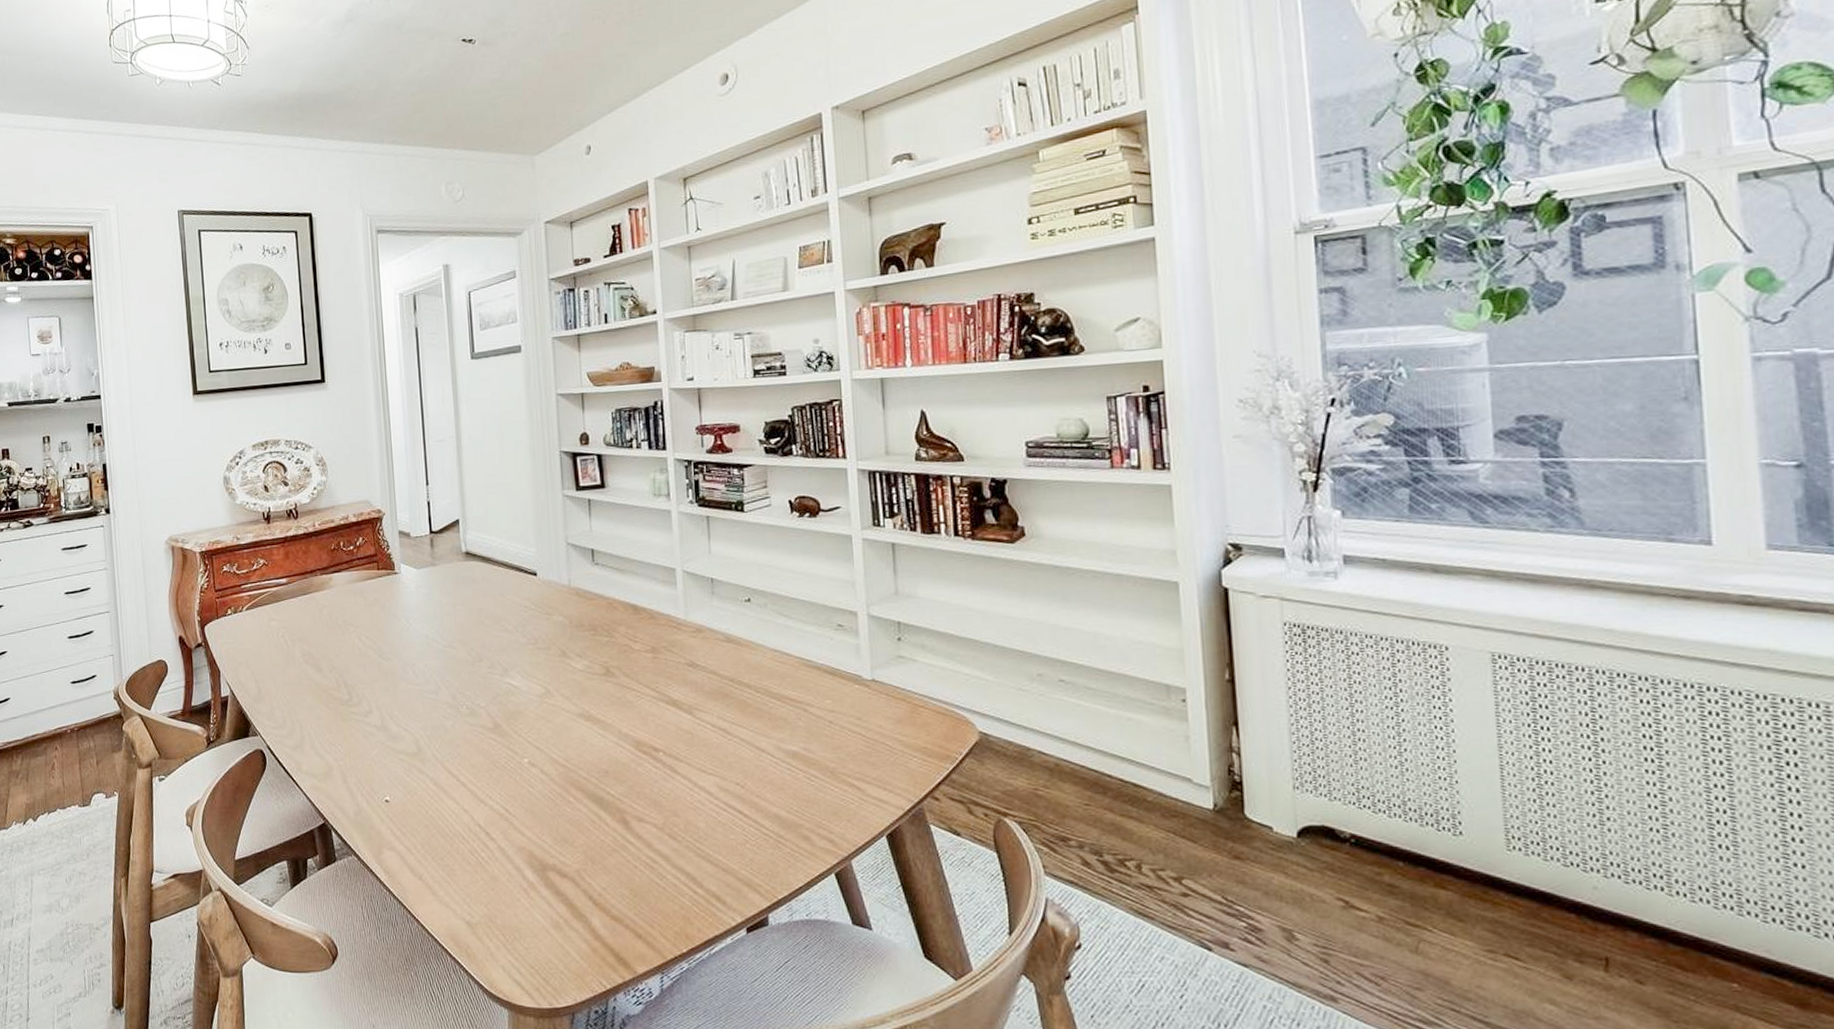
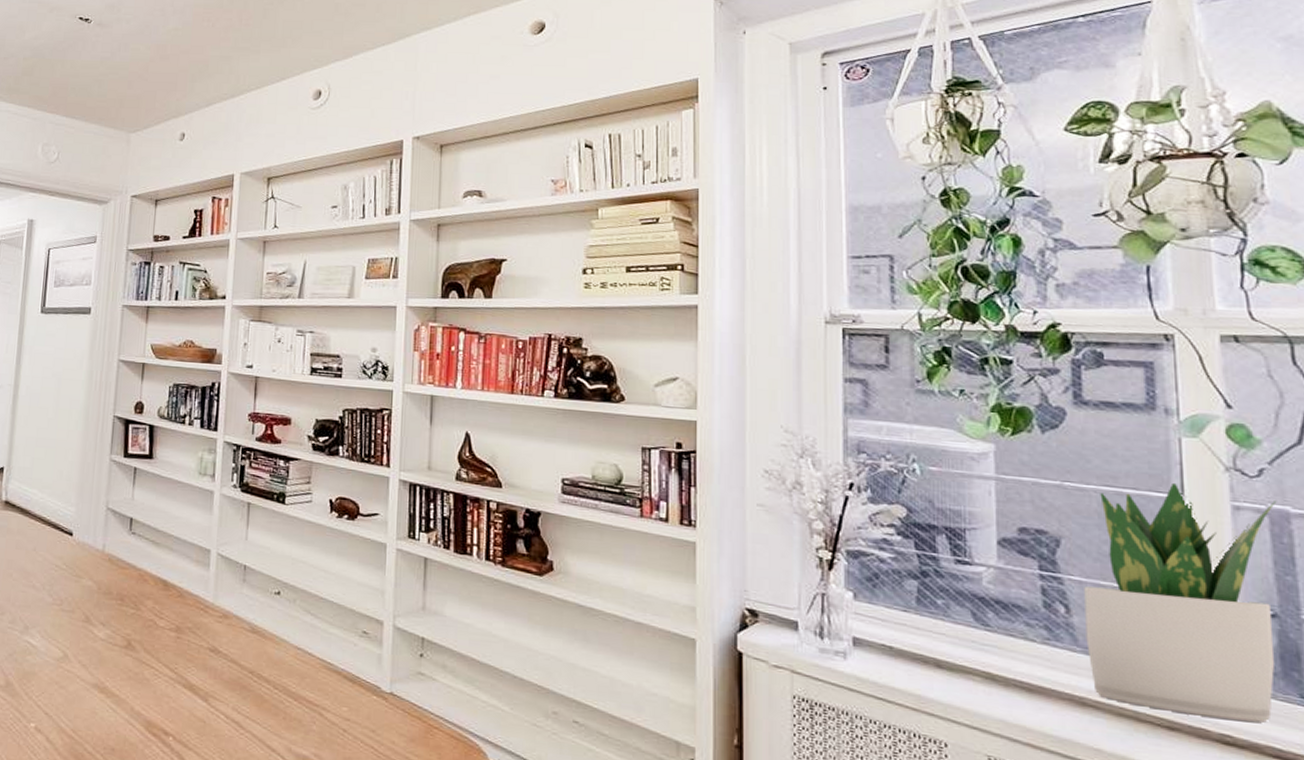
planter: none [1590,342,1803,581] -> present [1084,482,1277,723]

